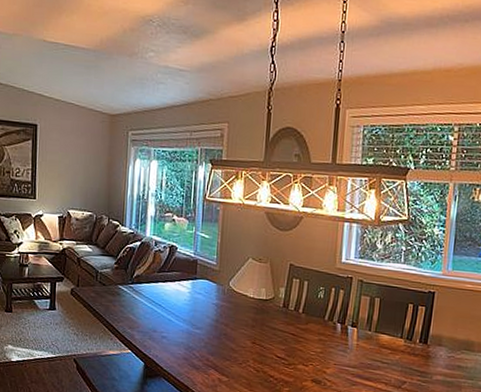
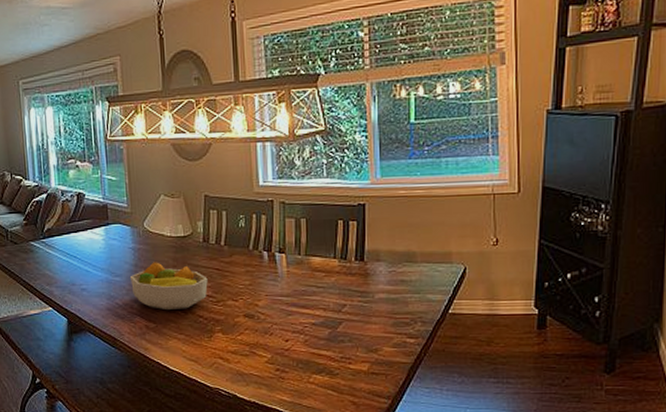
fruit bowl: none [209,320,283,368] -> present [129,262,208,311]

